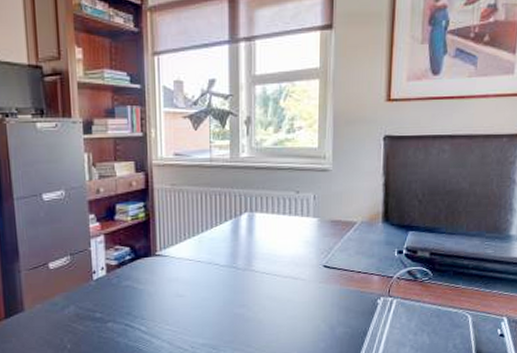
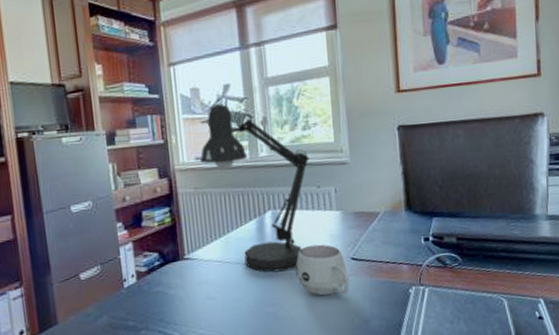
desk lamp: none [178,100,291,274] -> present [199,104,310,273]
mug: none [267,250,319,301] -> present [296,244,349,296]

